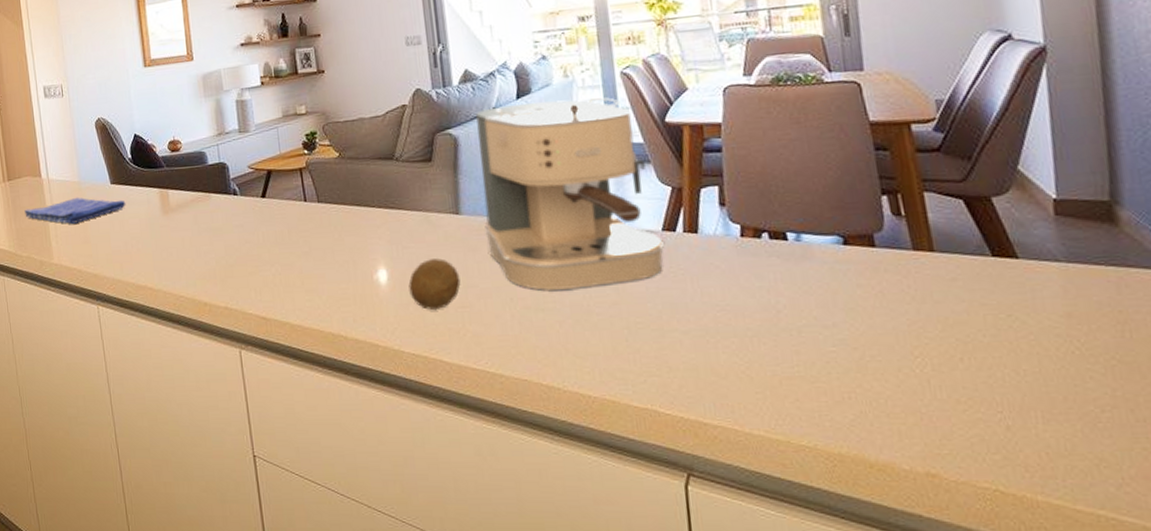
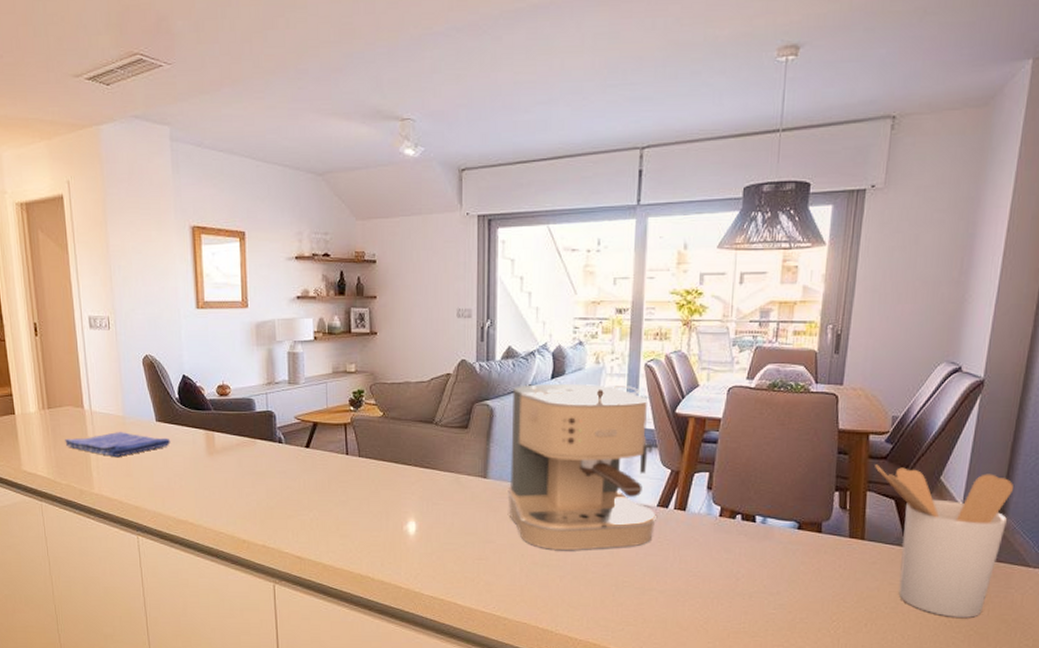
fruit: present [408,258,461,310] -> none [434,516,480,560]
utensil holder: none [926,156,1125,343] -> present [875,464,1013,618]

